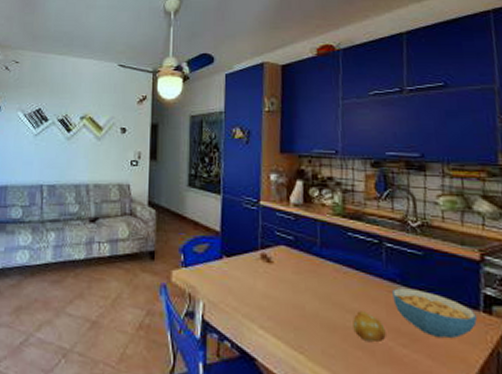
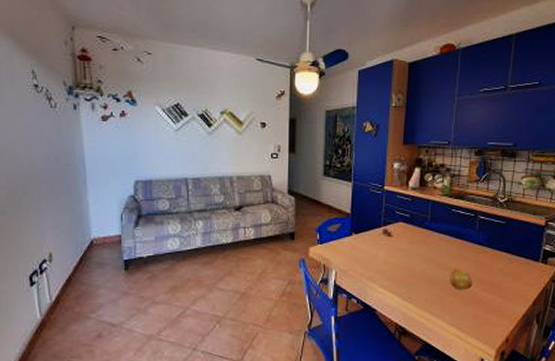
cereal bowl: present [392,288,478,339] -> none [480,249,537,283]

